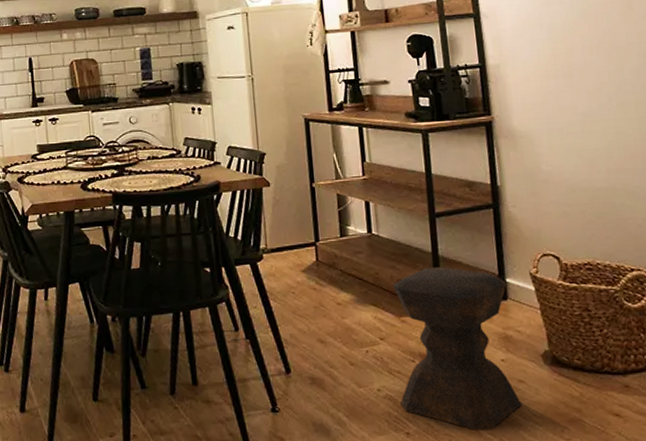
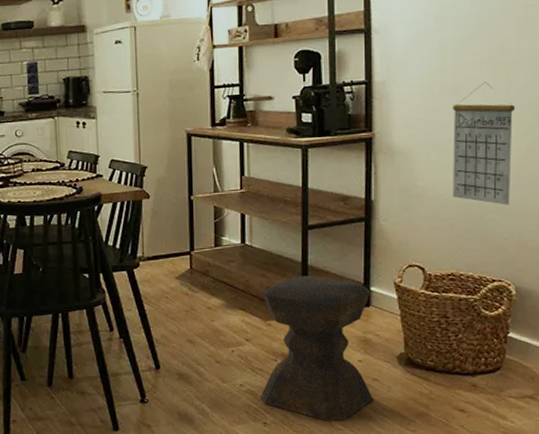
calendar: none [568,64,639,190] -> present [452,82,516,205]

